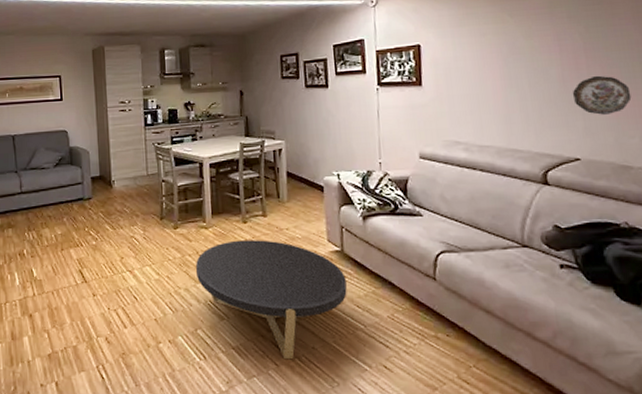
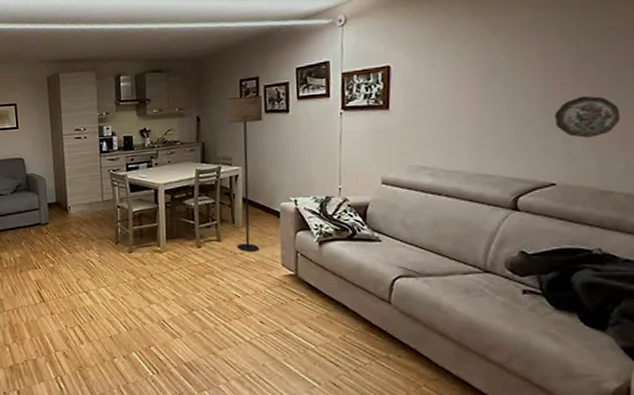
coffee table: present [196,240,347,359] -> none [150,264,300,375]
floor lamp: none [268,70,305,227] -> present [227,95,263,251]

